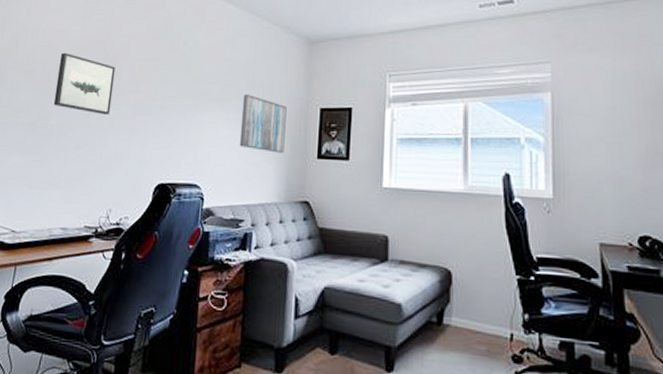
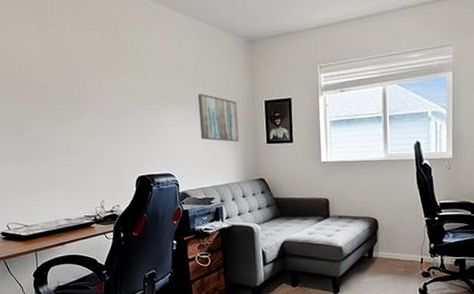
wall art: present [53,52,116,115] -> none [25,68,84,122]

